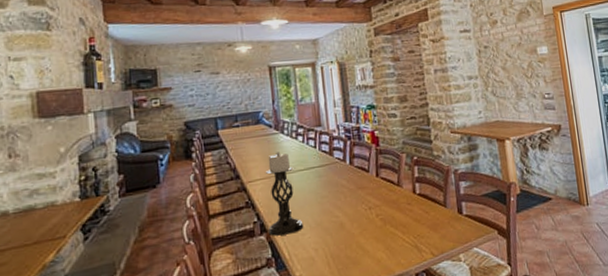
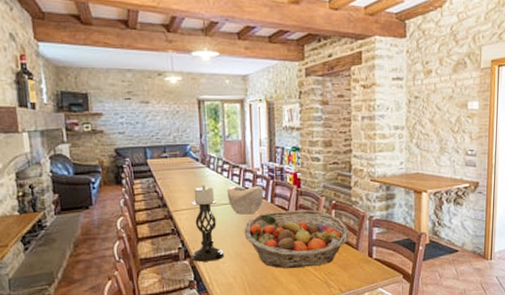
decorative bowl: none [302,148,342,180] -> present [226,186,263,215]
fruit basket: none [323,168,436,235] -> present [244,210,350,269]

